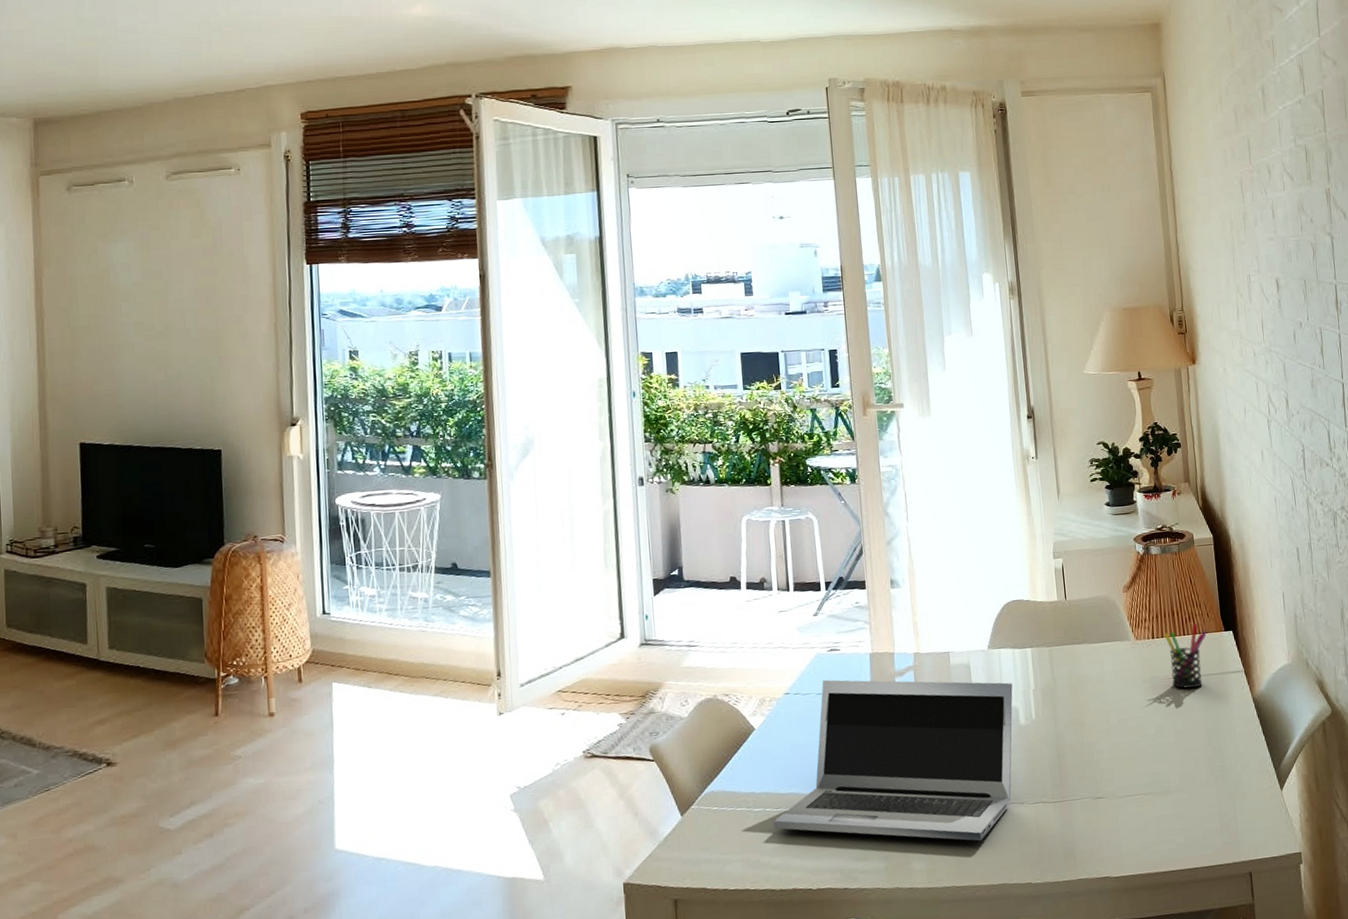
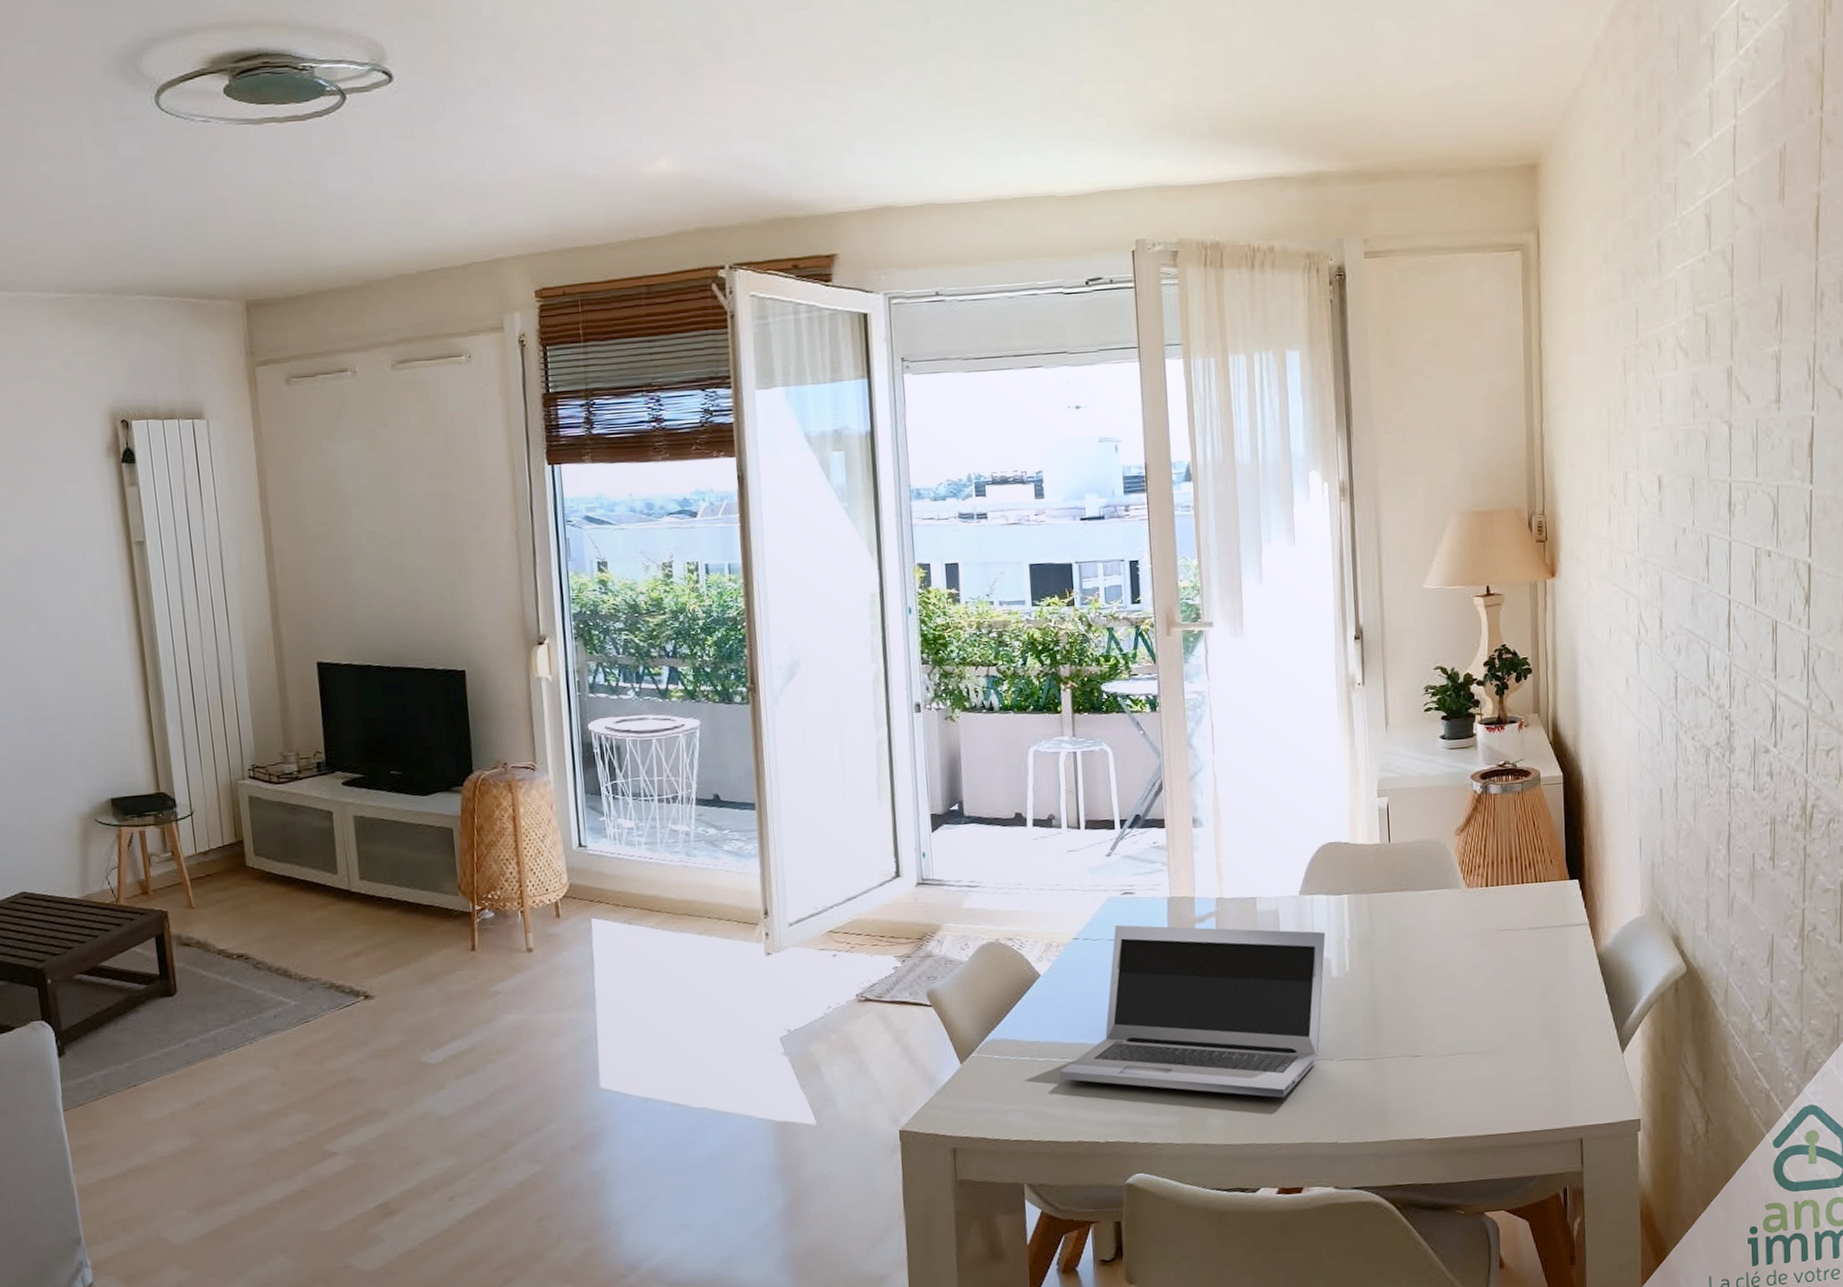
pen holder: present [1164,624,1207,689] -> none [1500,871,1549,942]

